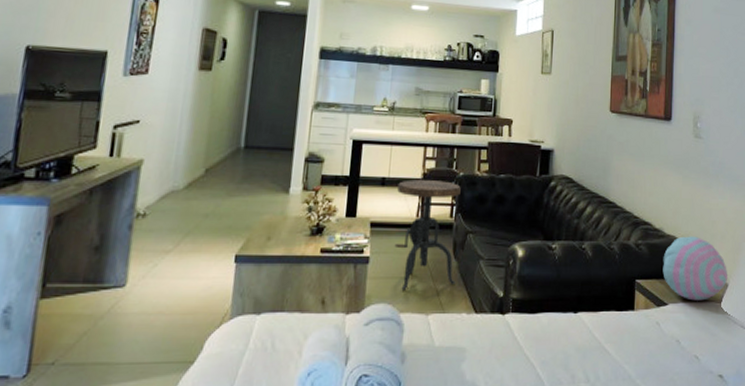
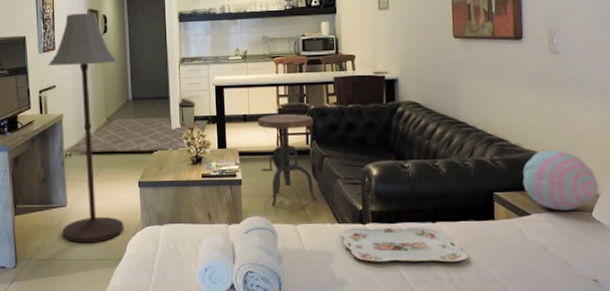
floor lamp: none [111,30,233,340] -> present [48,13,124,243]
rug: none [137,171,341,218] -> present [65,117,210,153]
serving tray: none [477,317,606,360] -> present [341,227,467,263]

